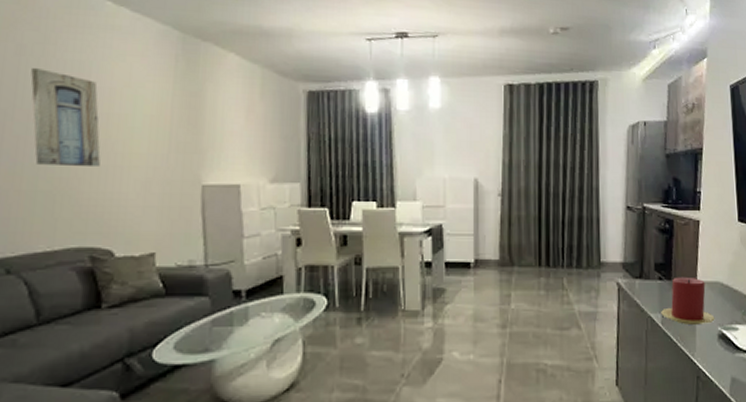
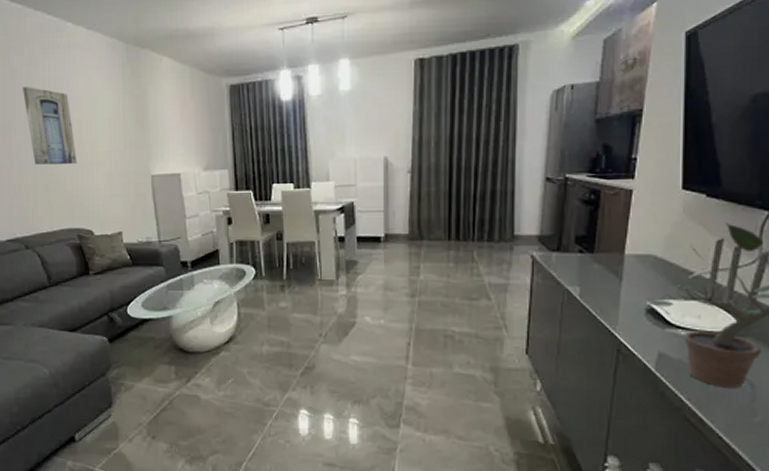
candle: present [661,276,715,324] -> none [580,249,644,298]

